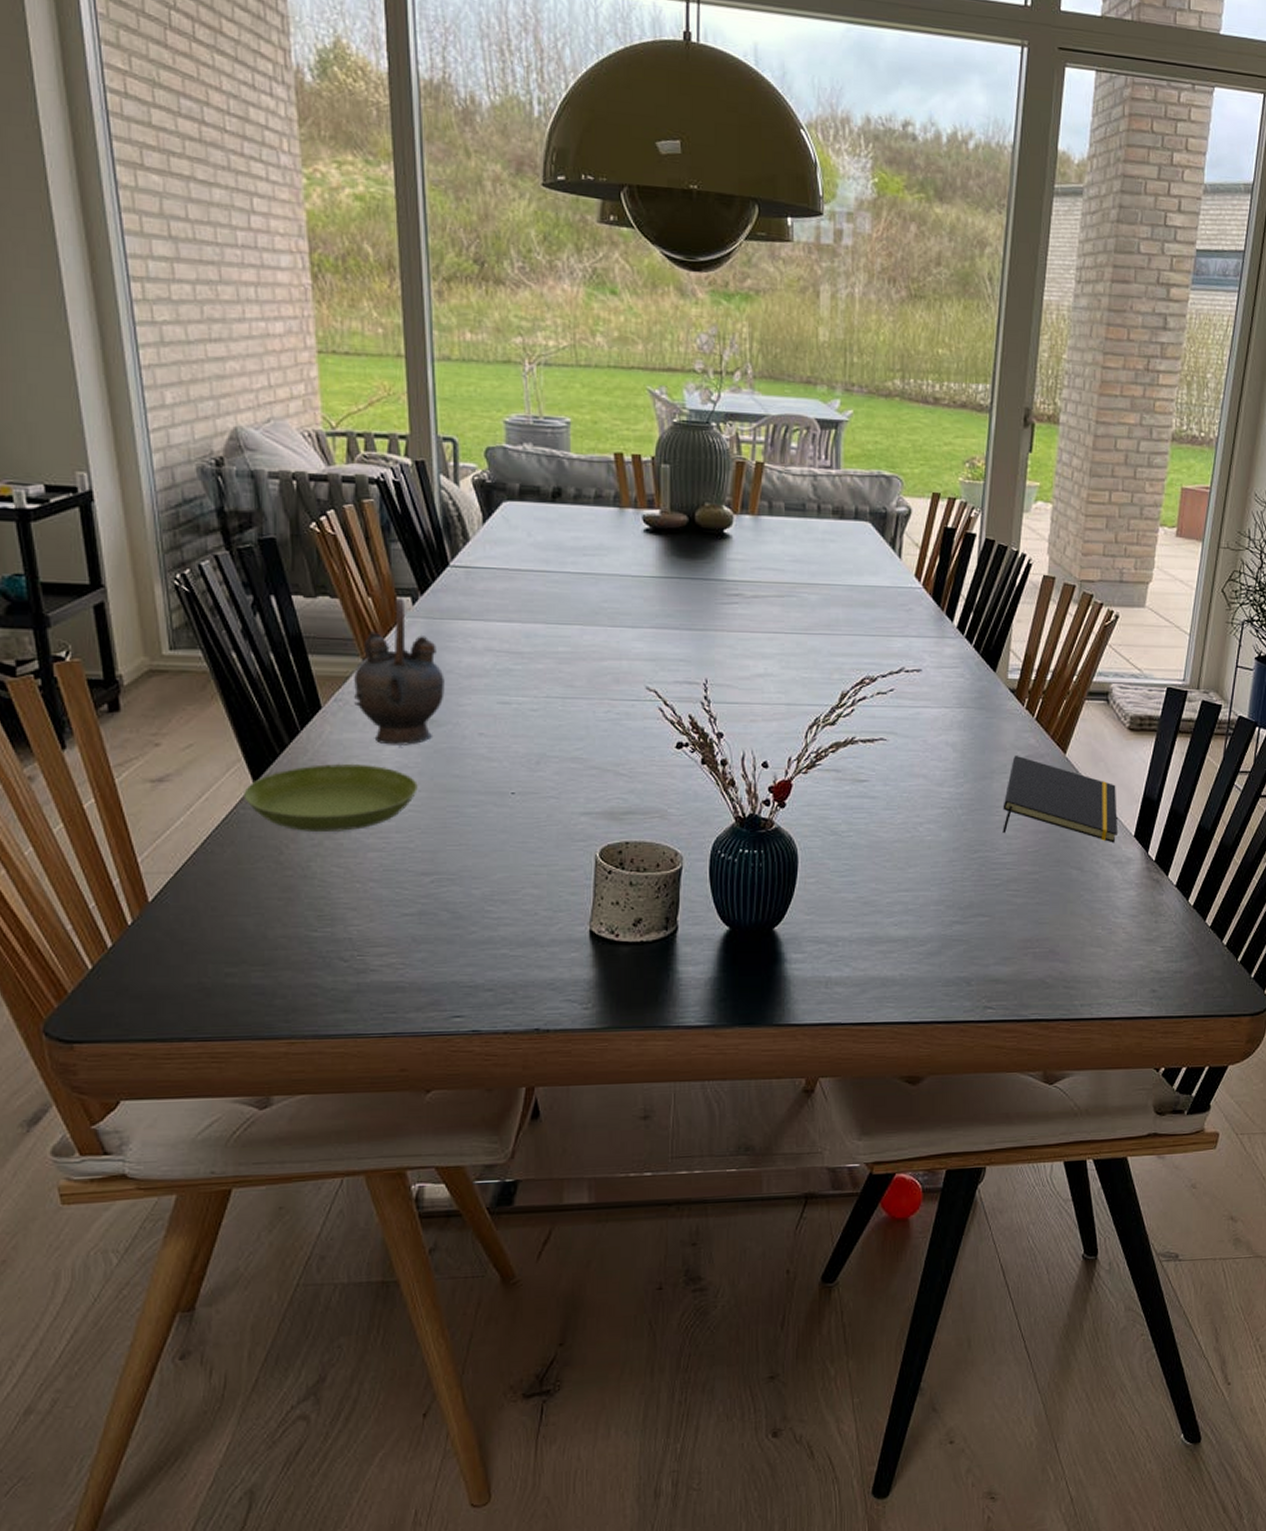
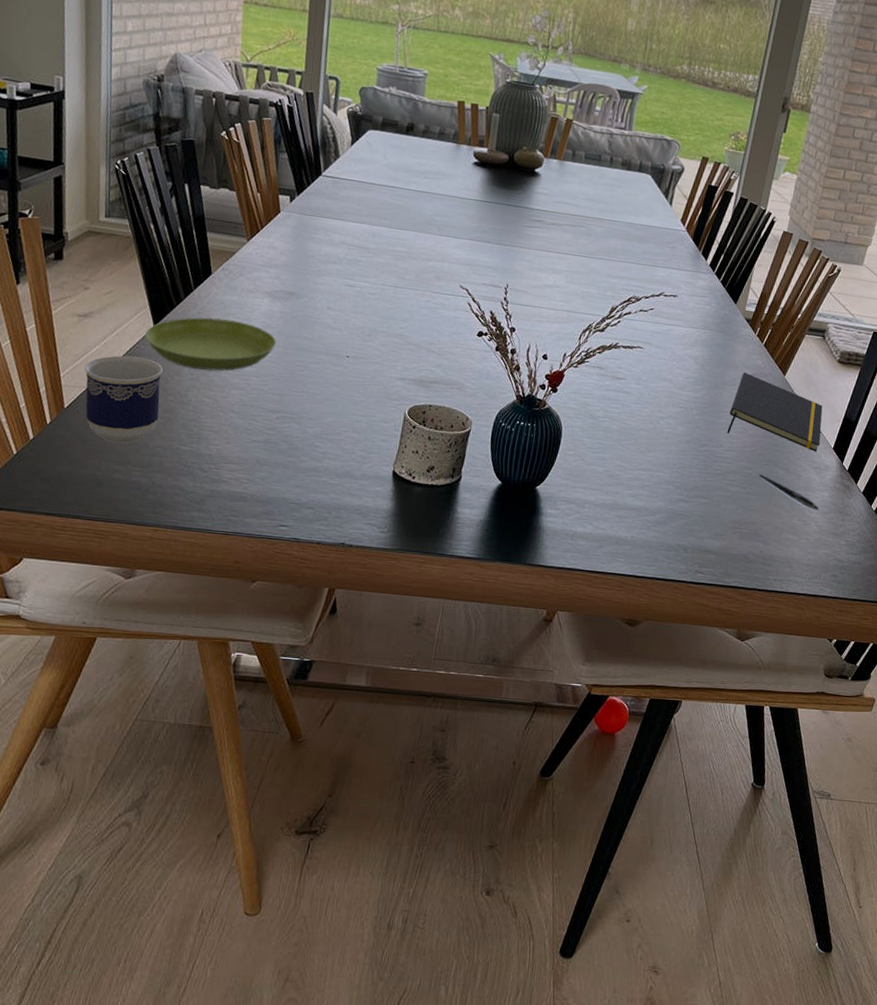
cup: none [168,825,276,939] -> present [84,355,163,444]
teapot: present [354,597,445,745] -> none [237,195,307,311]
pen: none [1048,878,1125,914] -> present [759,474,819,510]

